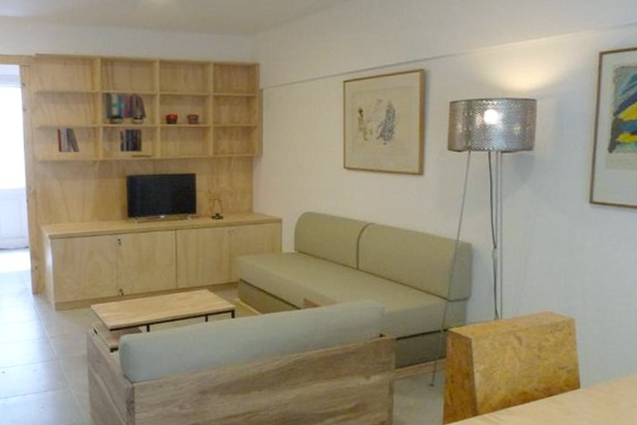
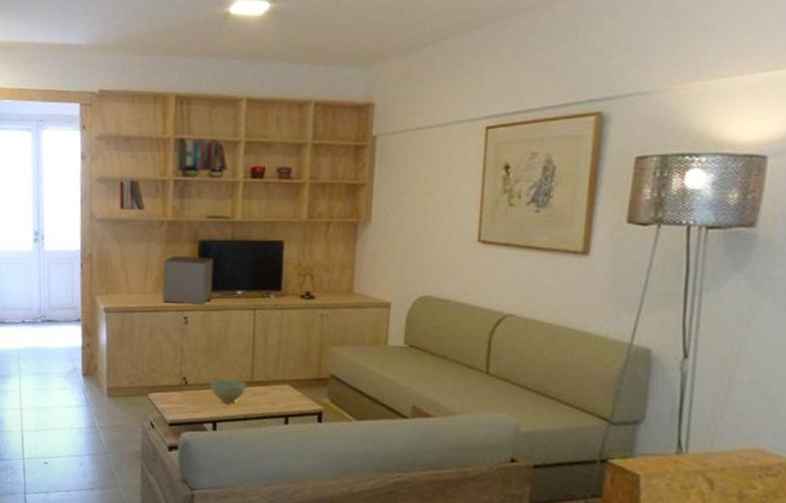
decorative box: none [98,189,140,229] -> present [162,256,214,306]
books: present [119,129,143,153] -> none [192,183,221,213]
bowl: none [142,289,172,309] -> present [210,379,246,404]

